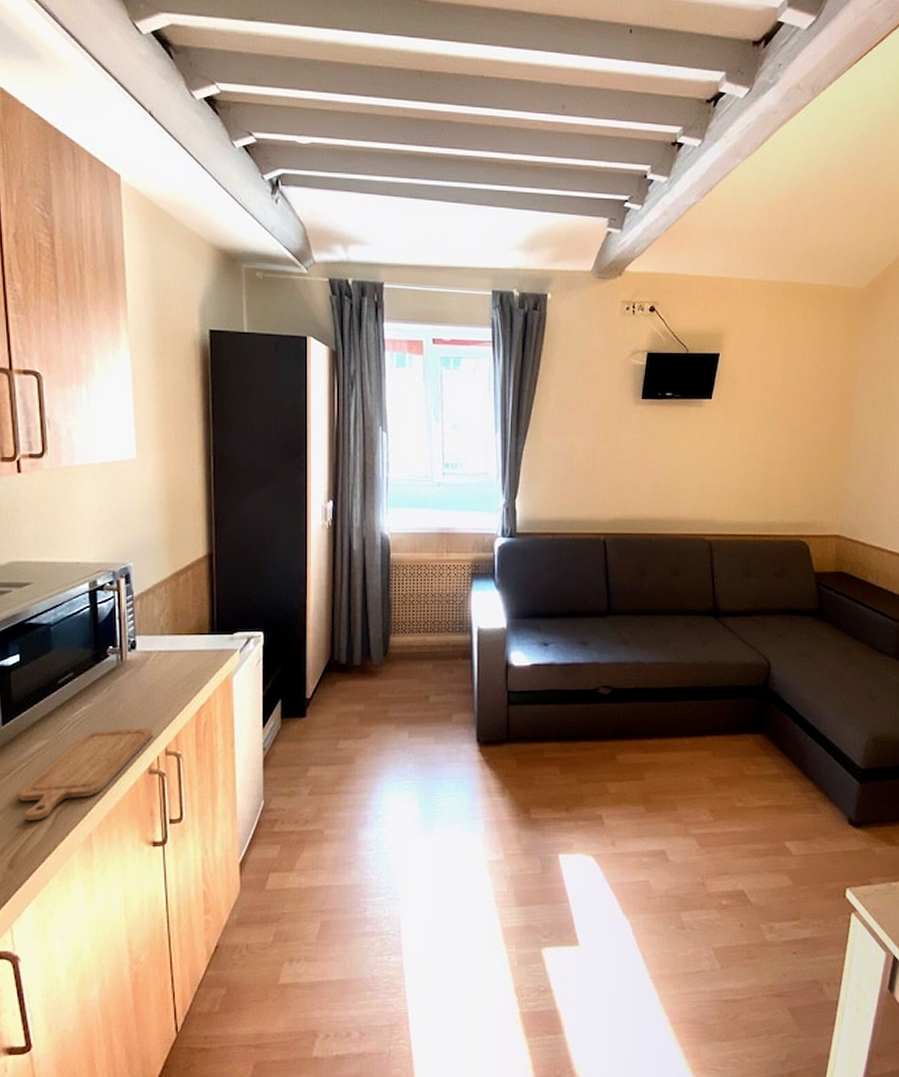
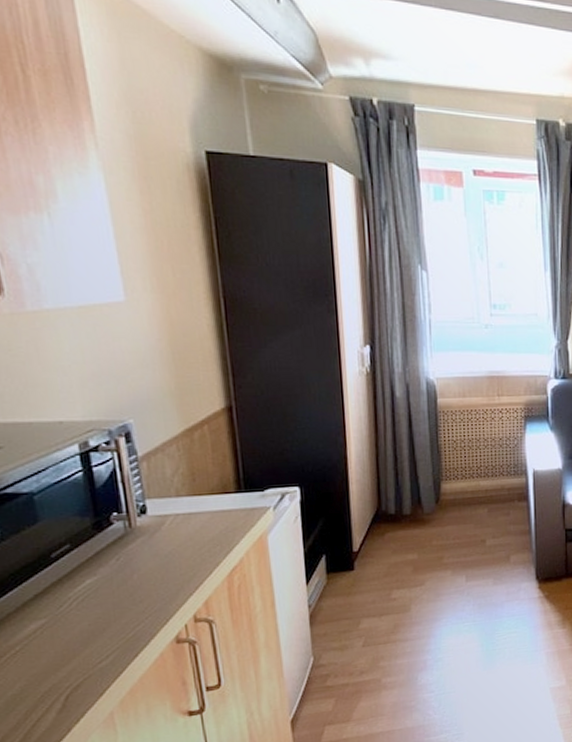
chopping board: present [19,728,153,821] -> none [15,596,178,707]

